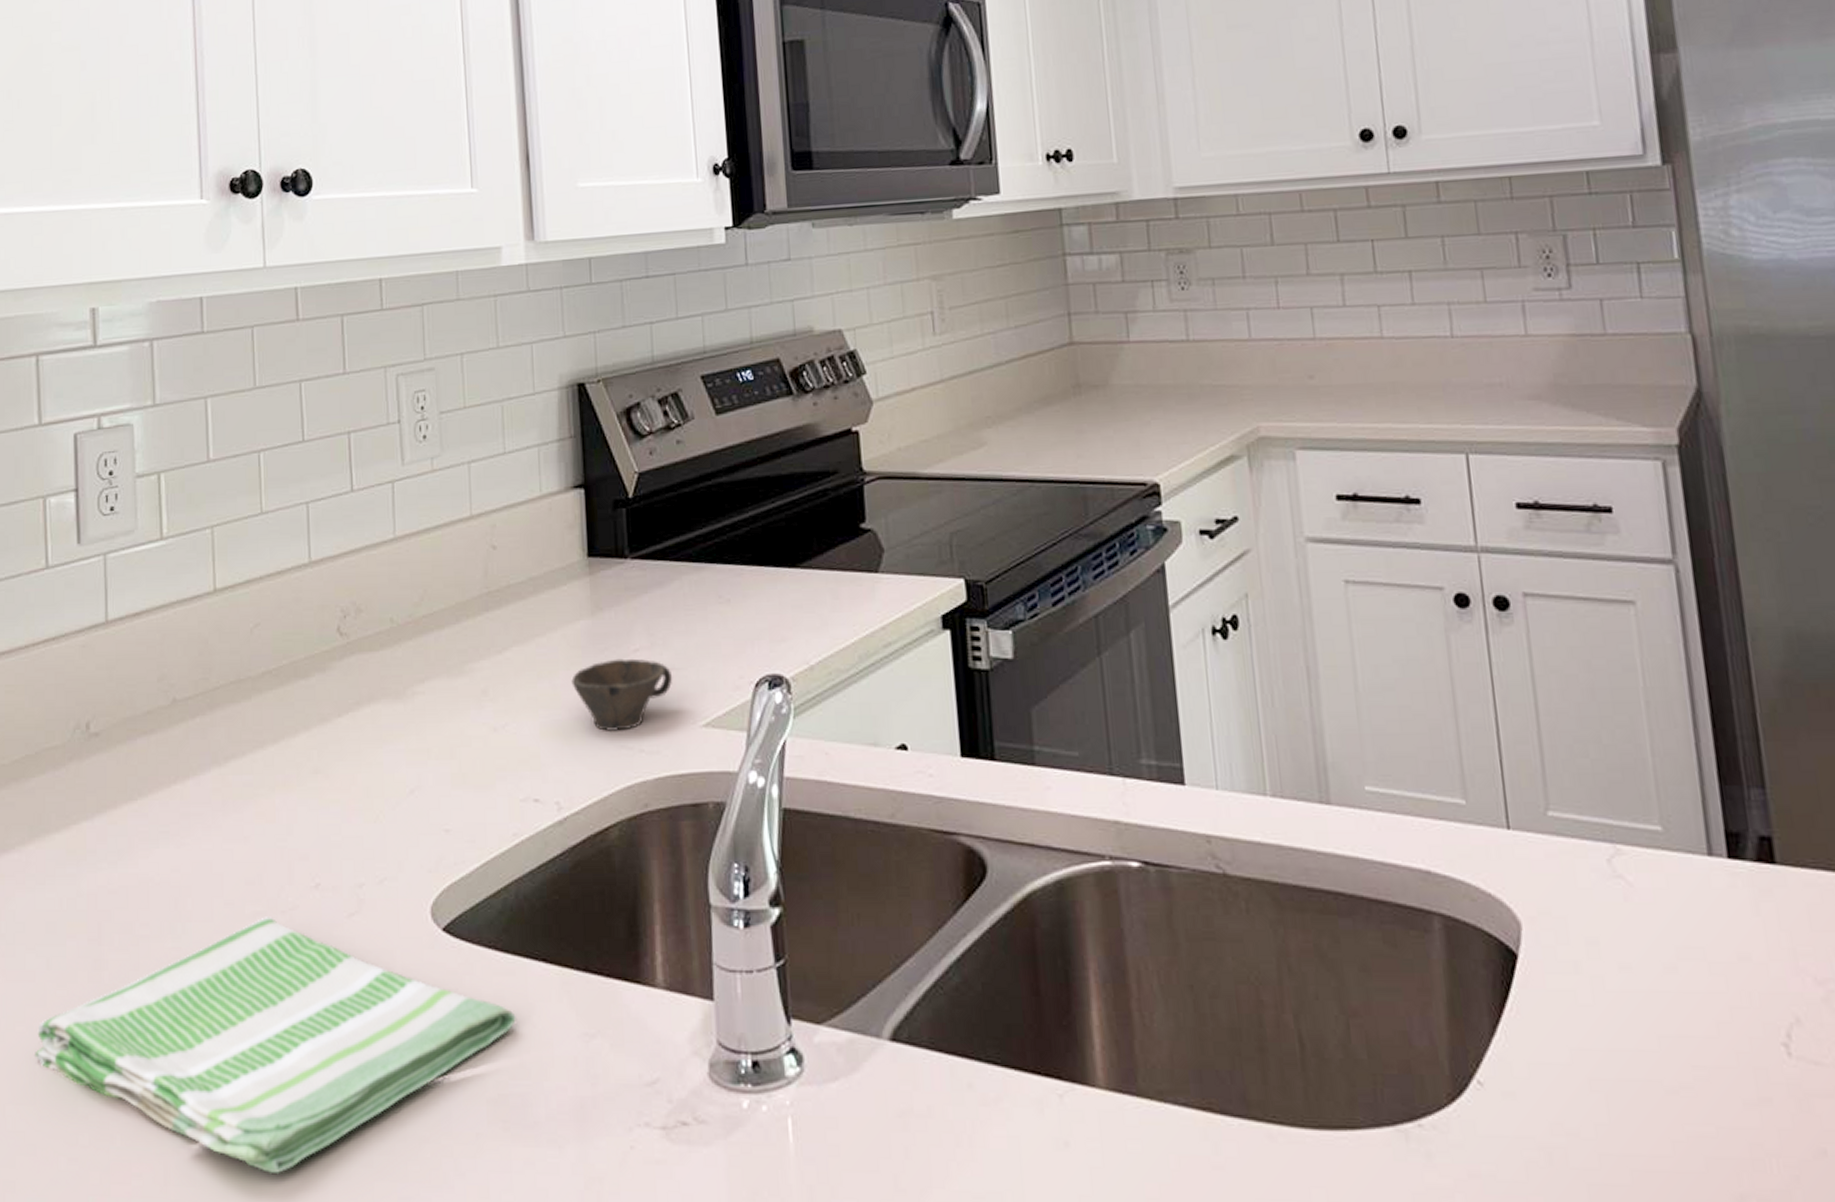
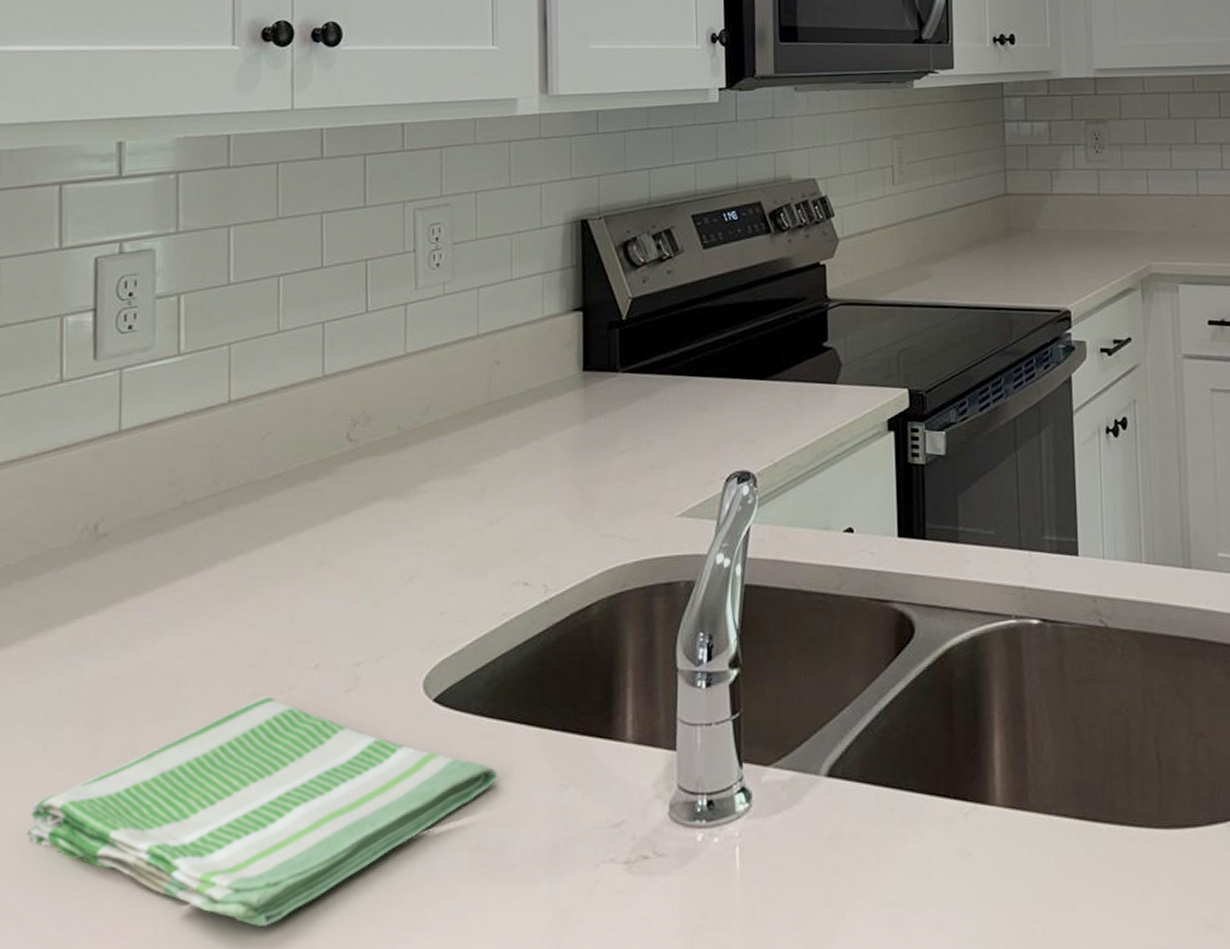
cup: present [571,658,673,733] -> none [563,458,654,523]

